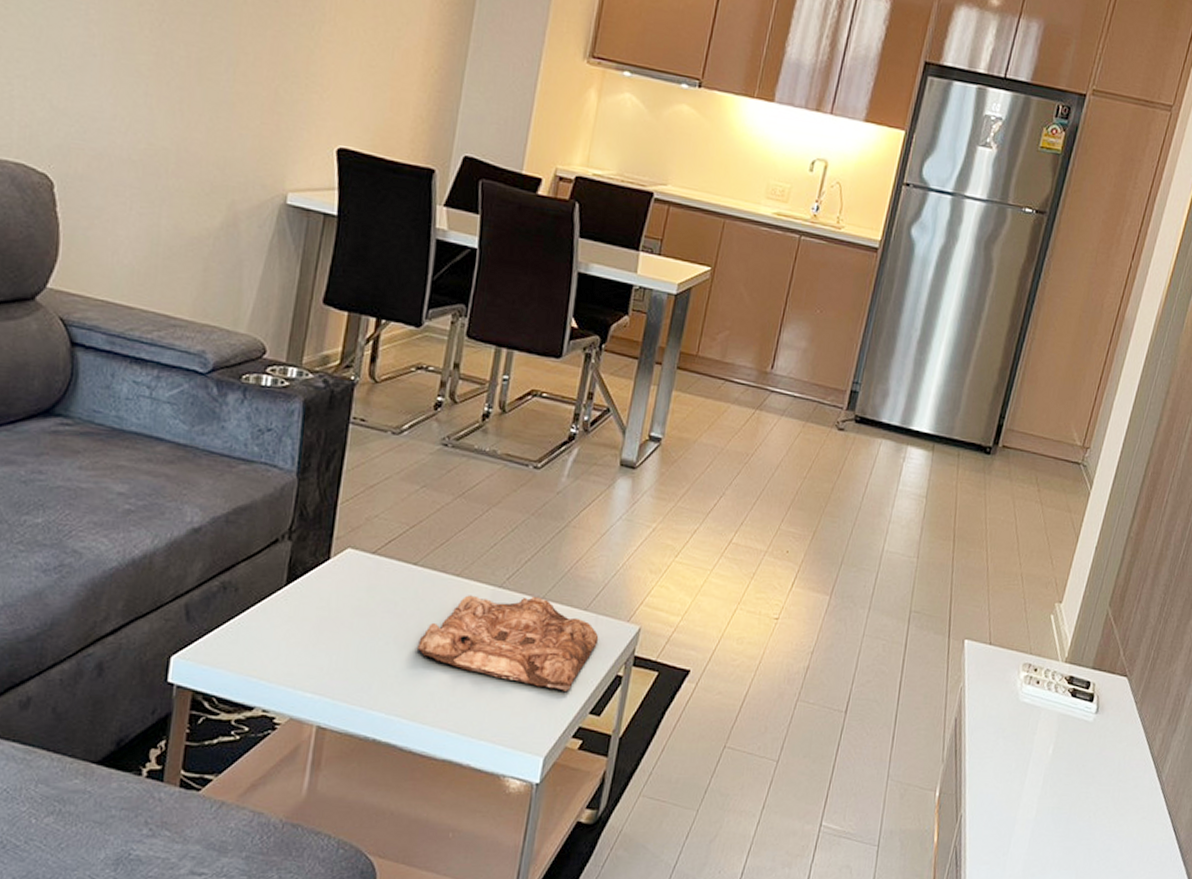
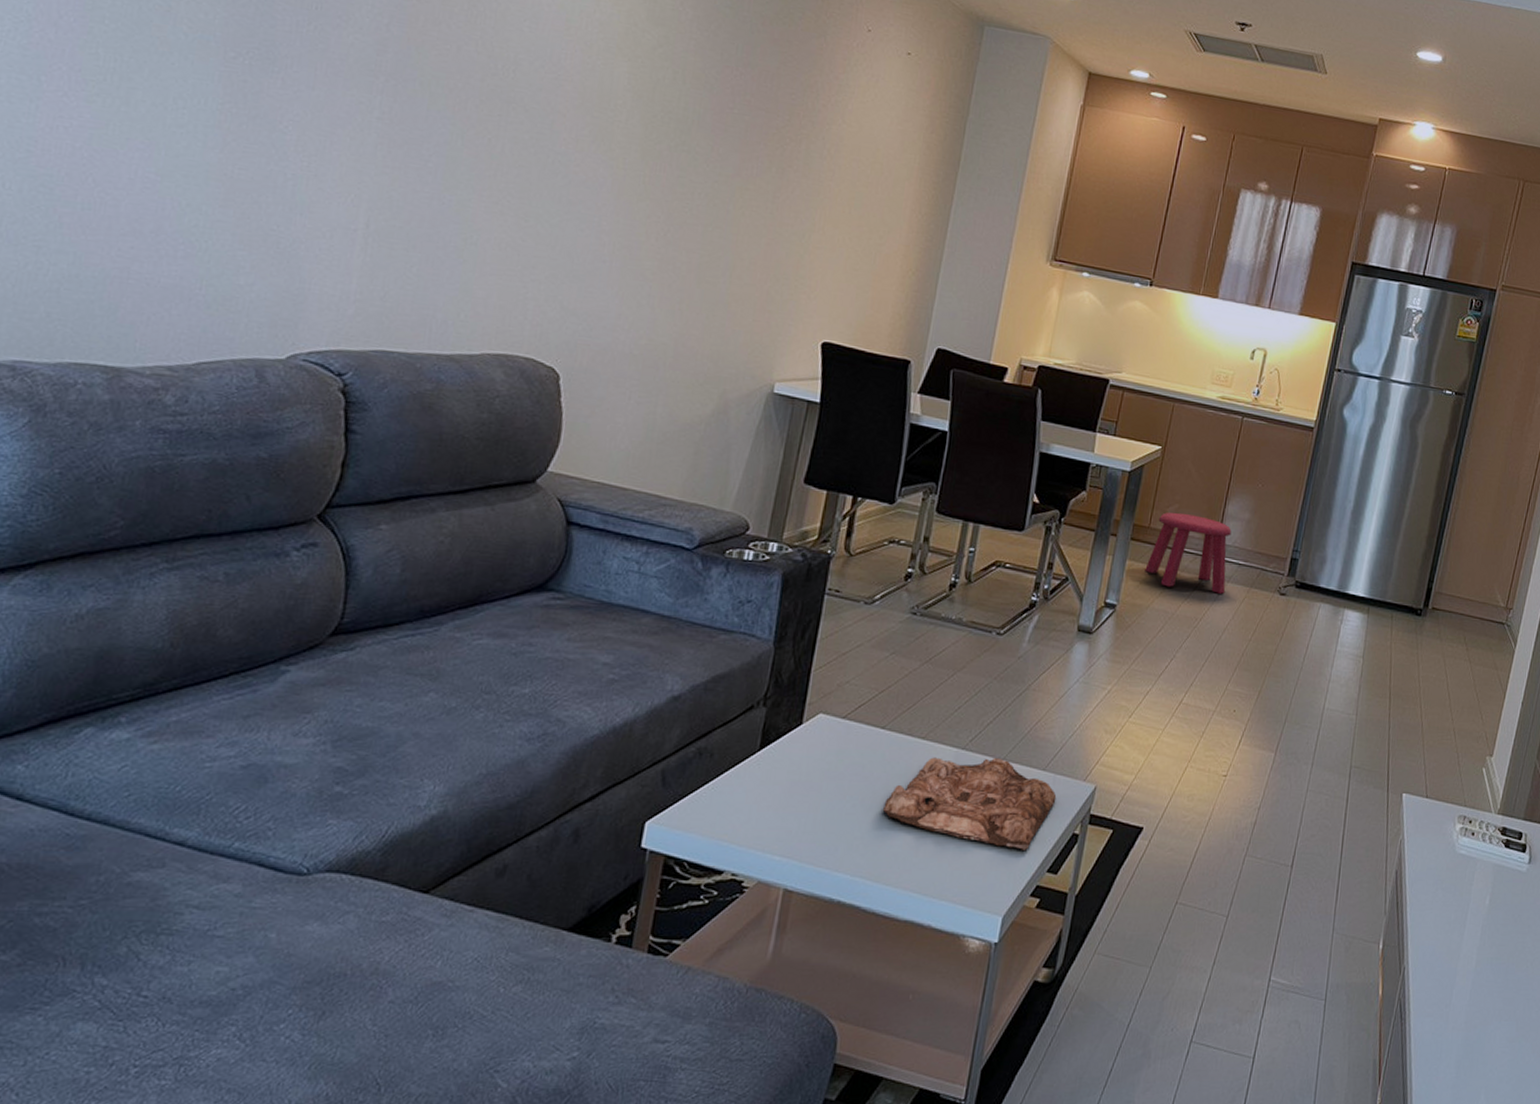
stool: none [692,339,787,428] -> present [1145,512,1232,594]

